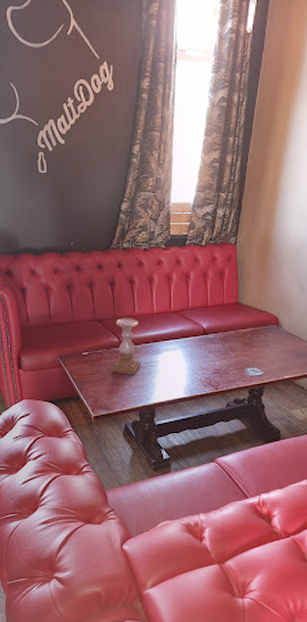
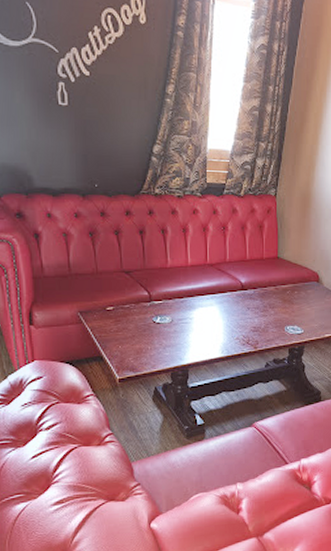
candle holder: present [113,318,141,376] -> none [141,270,173,333]

